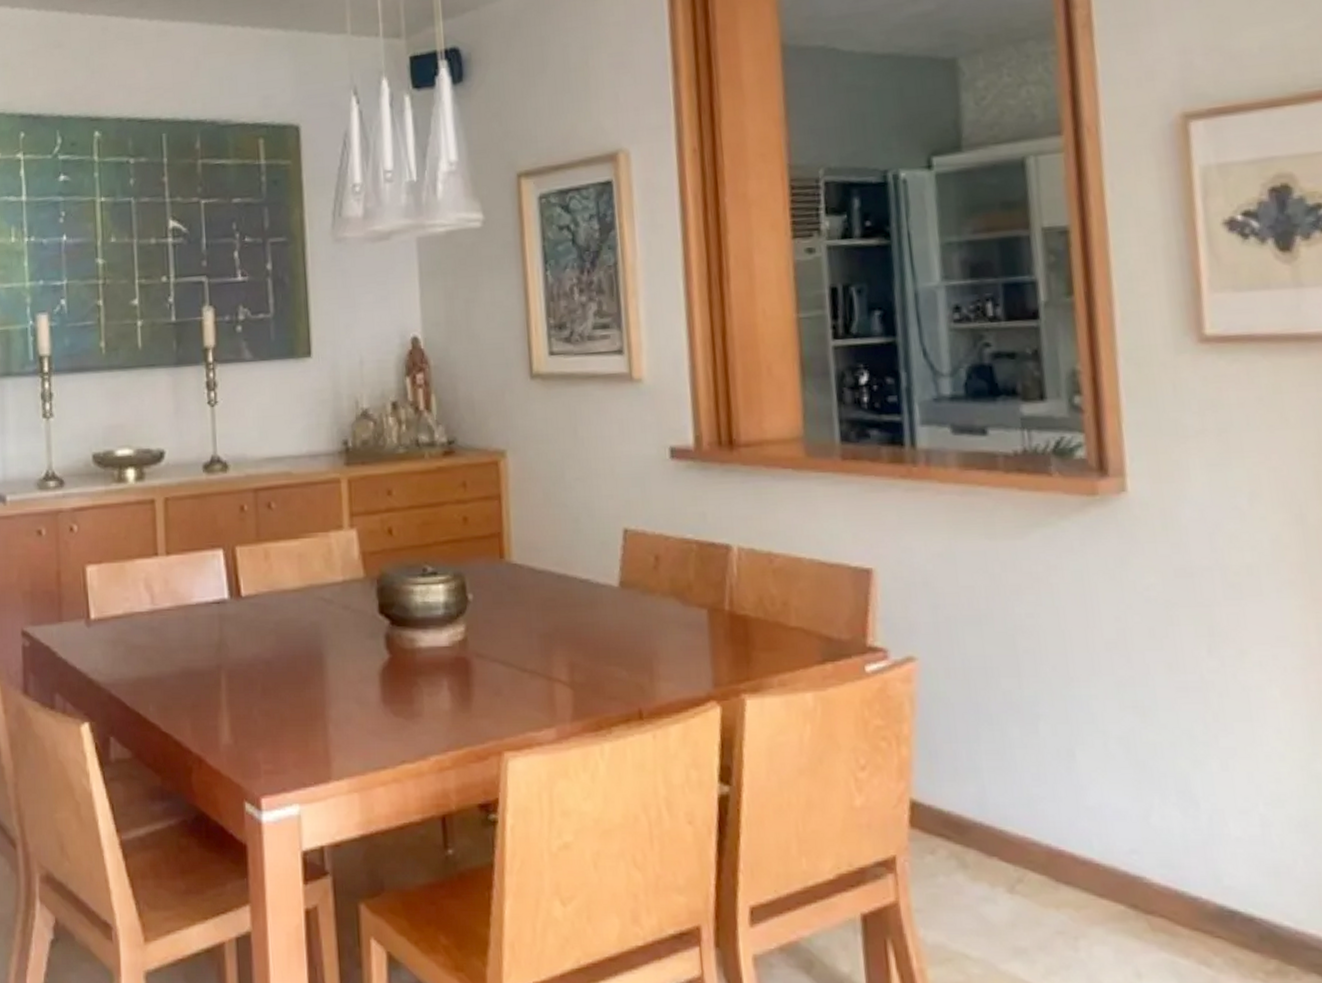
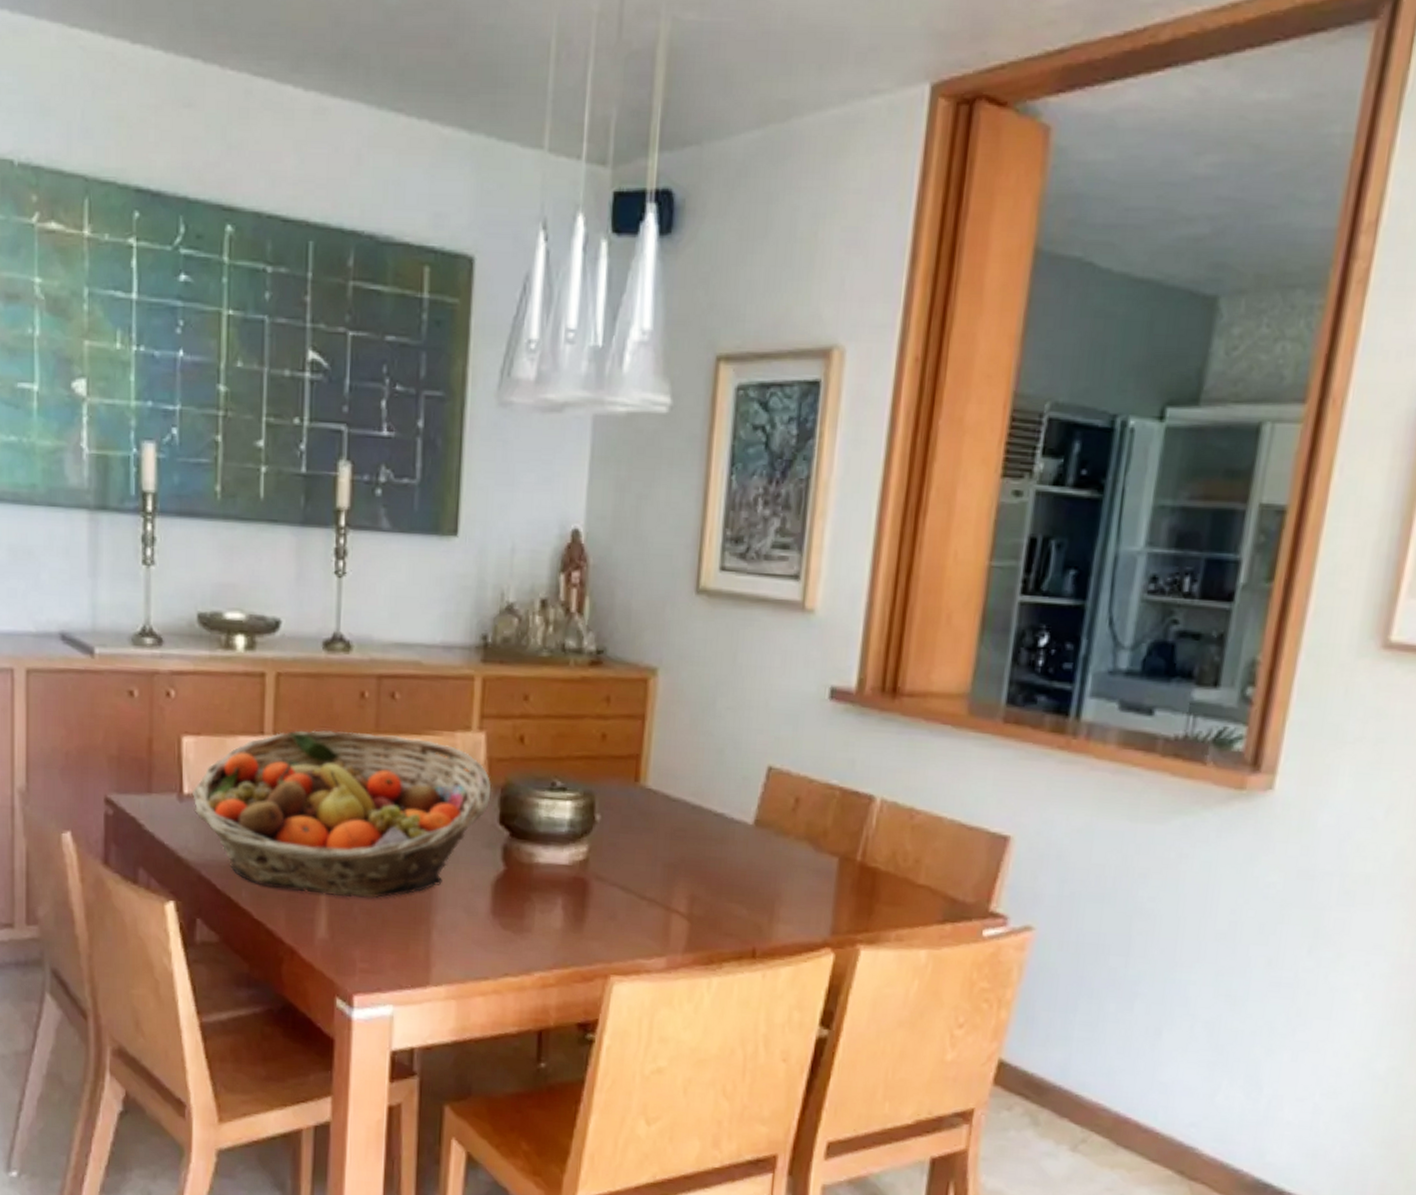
fruit basket: none [98,542,369,702] -> present [193,730,492,898]

